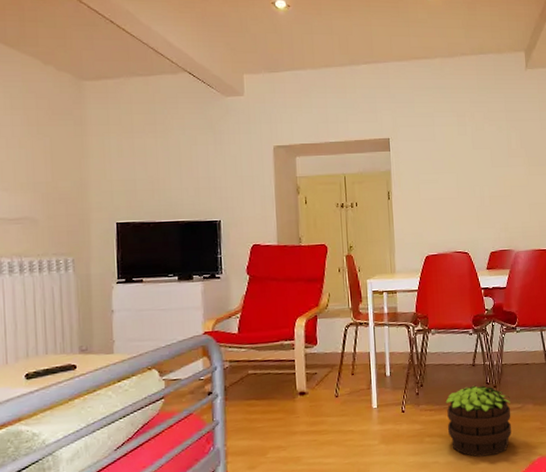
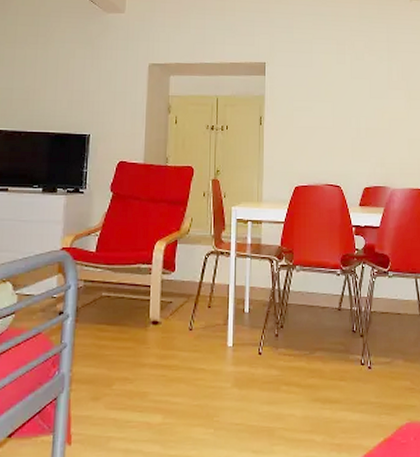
potted plant: present [445,385,512,457] -> none [306,332,378,415]

